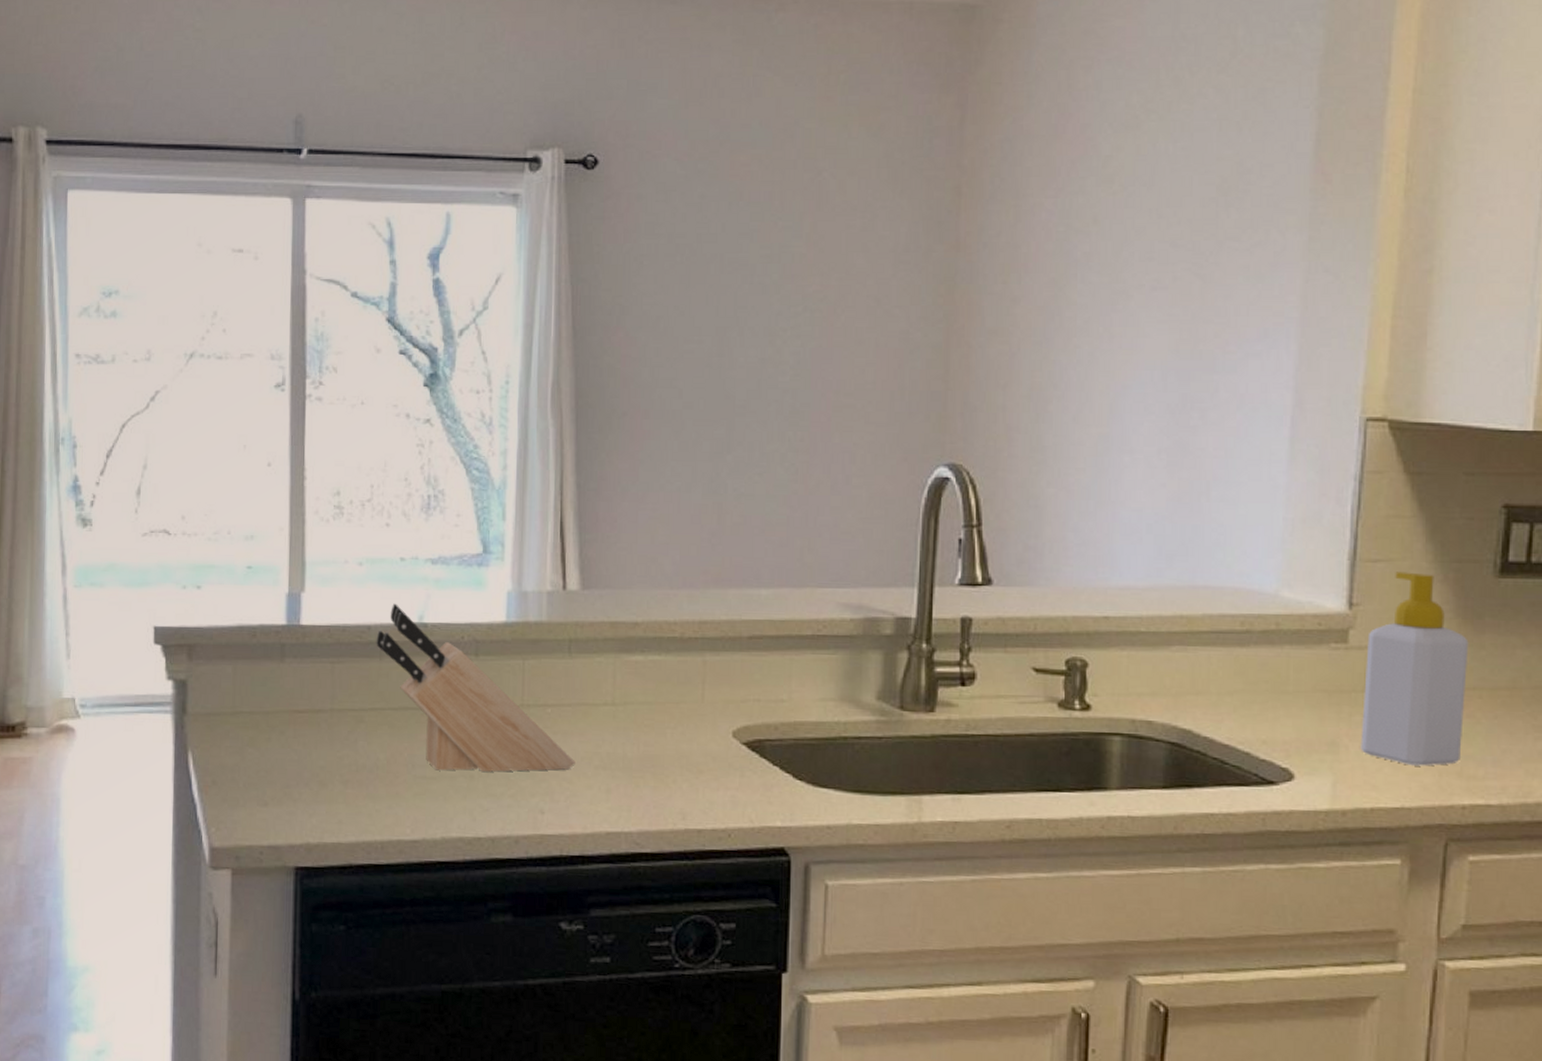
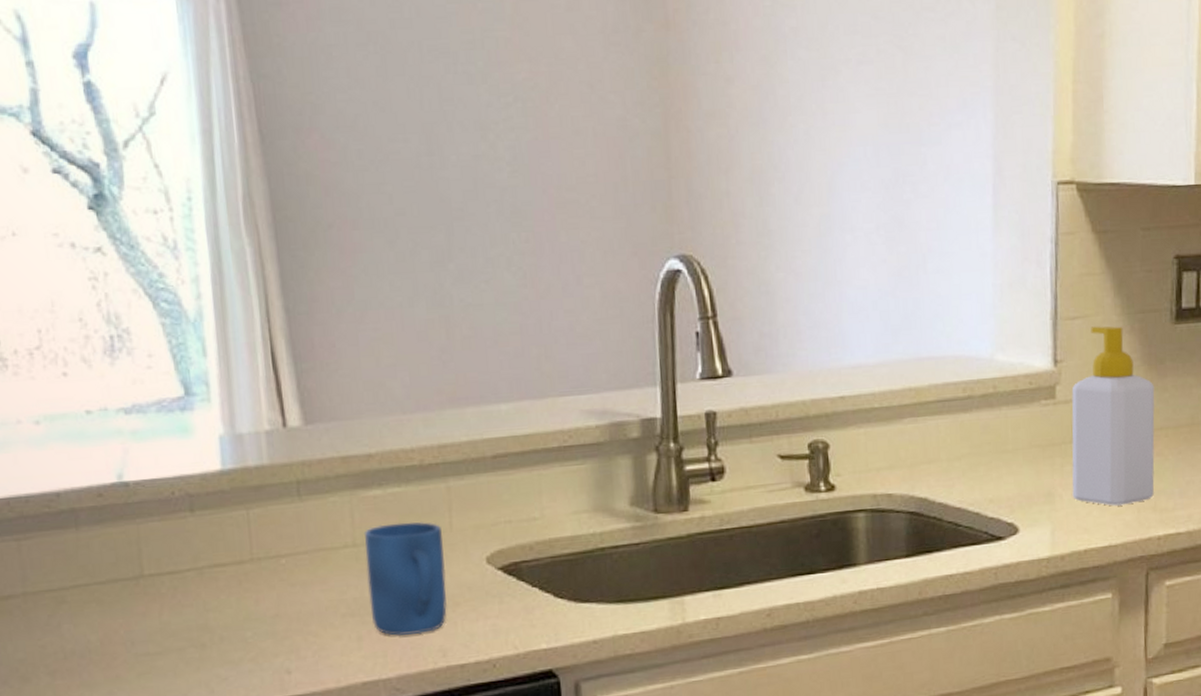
knife block: present [376,603,575,772] -> none [68,463,320,645]
mug: none [621,688,694,795] -> present [363,522,447,636]

